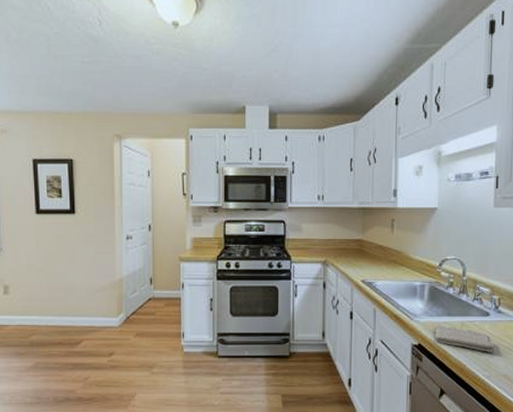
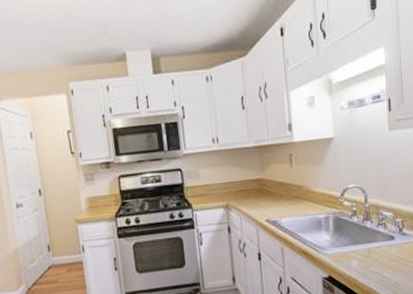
washcloth: present [433,325,495,352] -> none [341,254,402,275]

